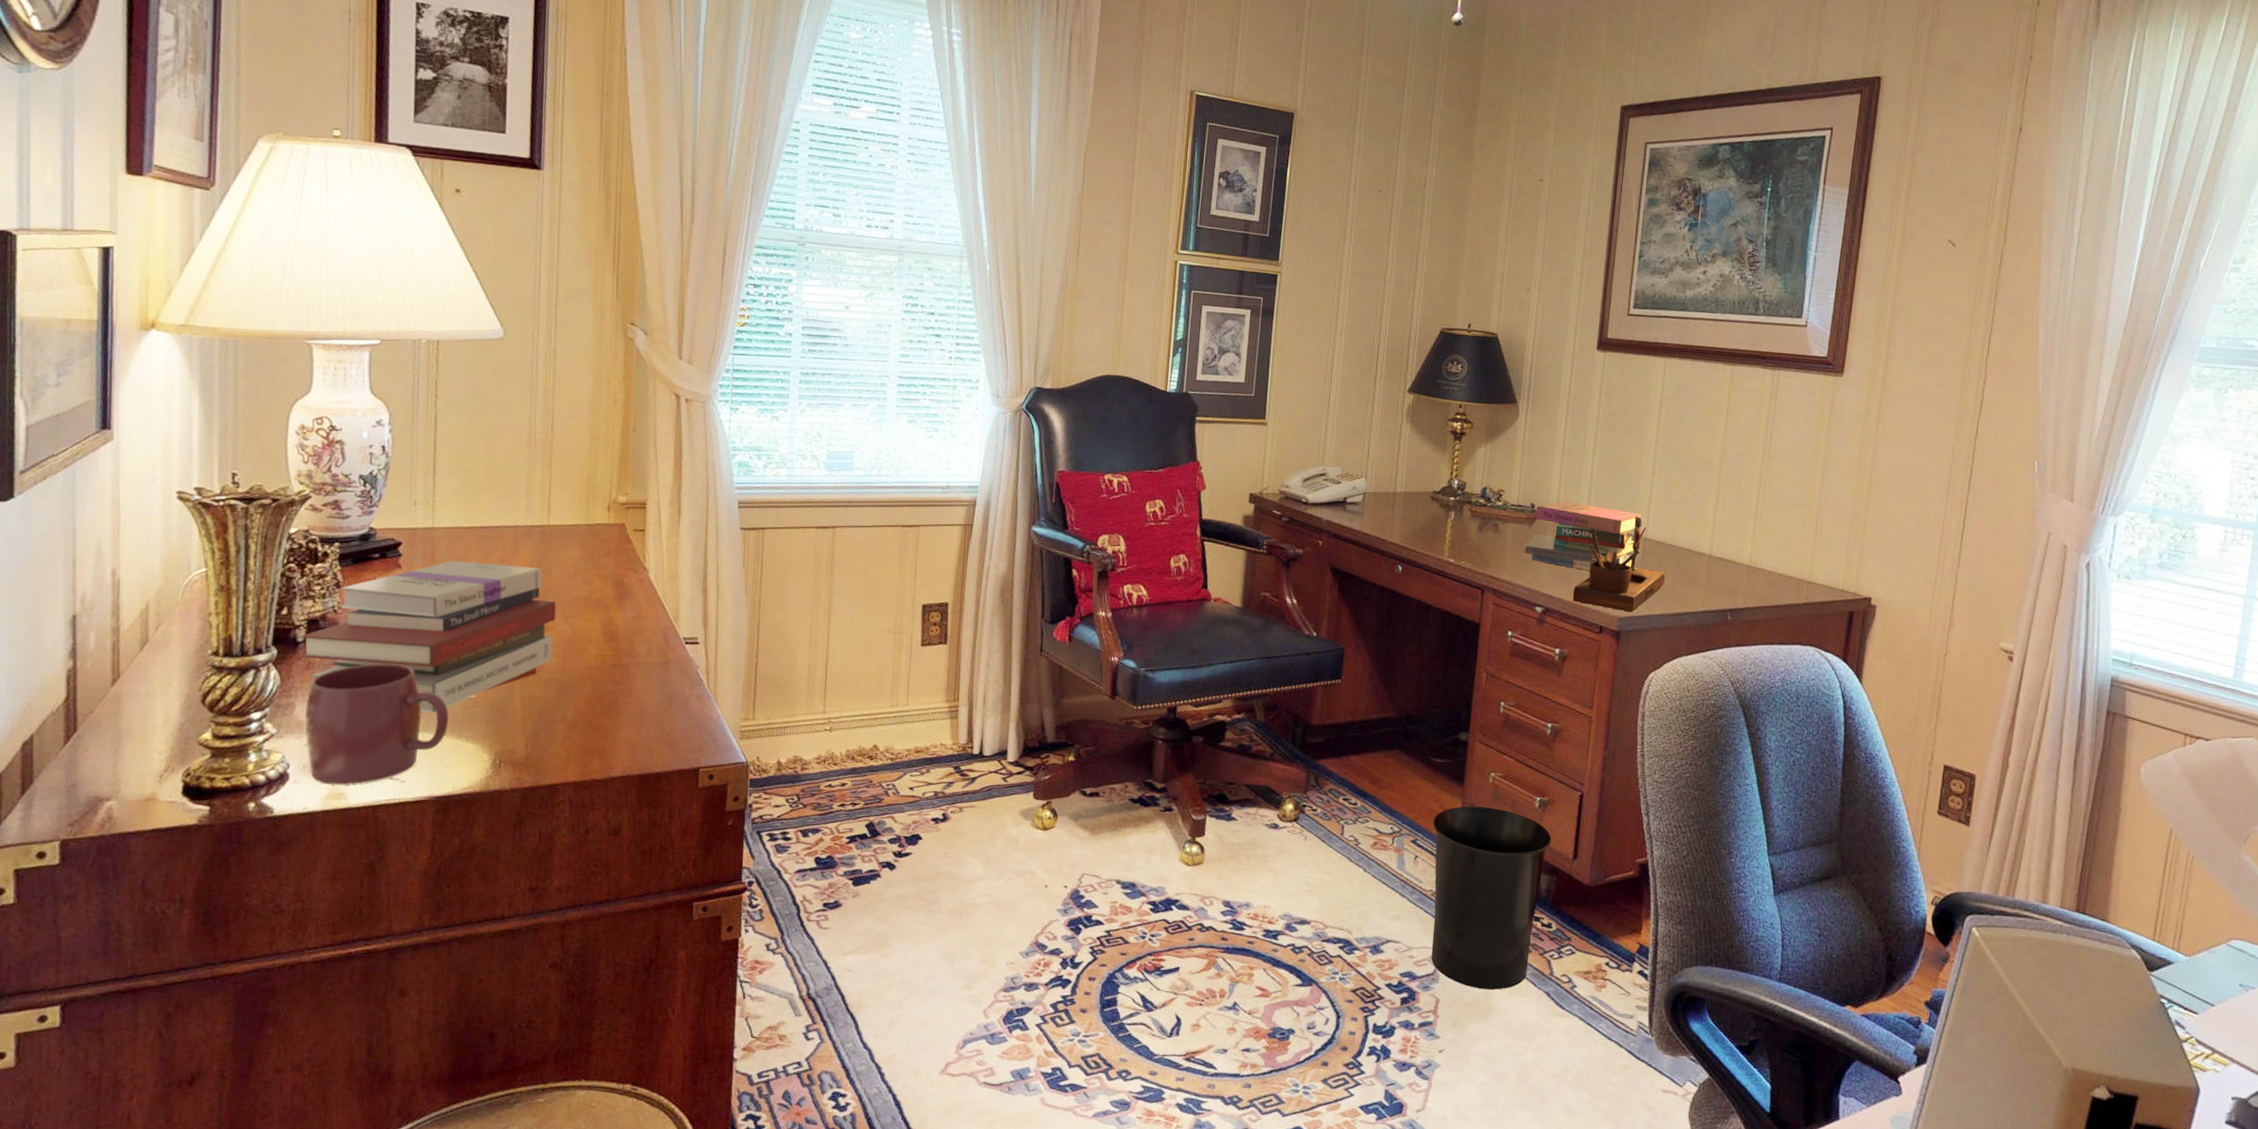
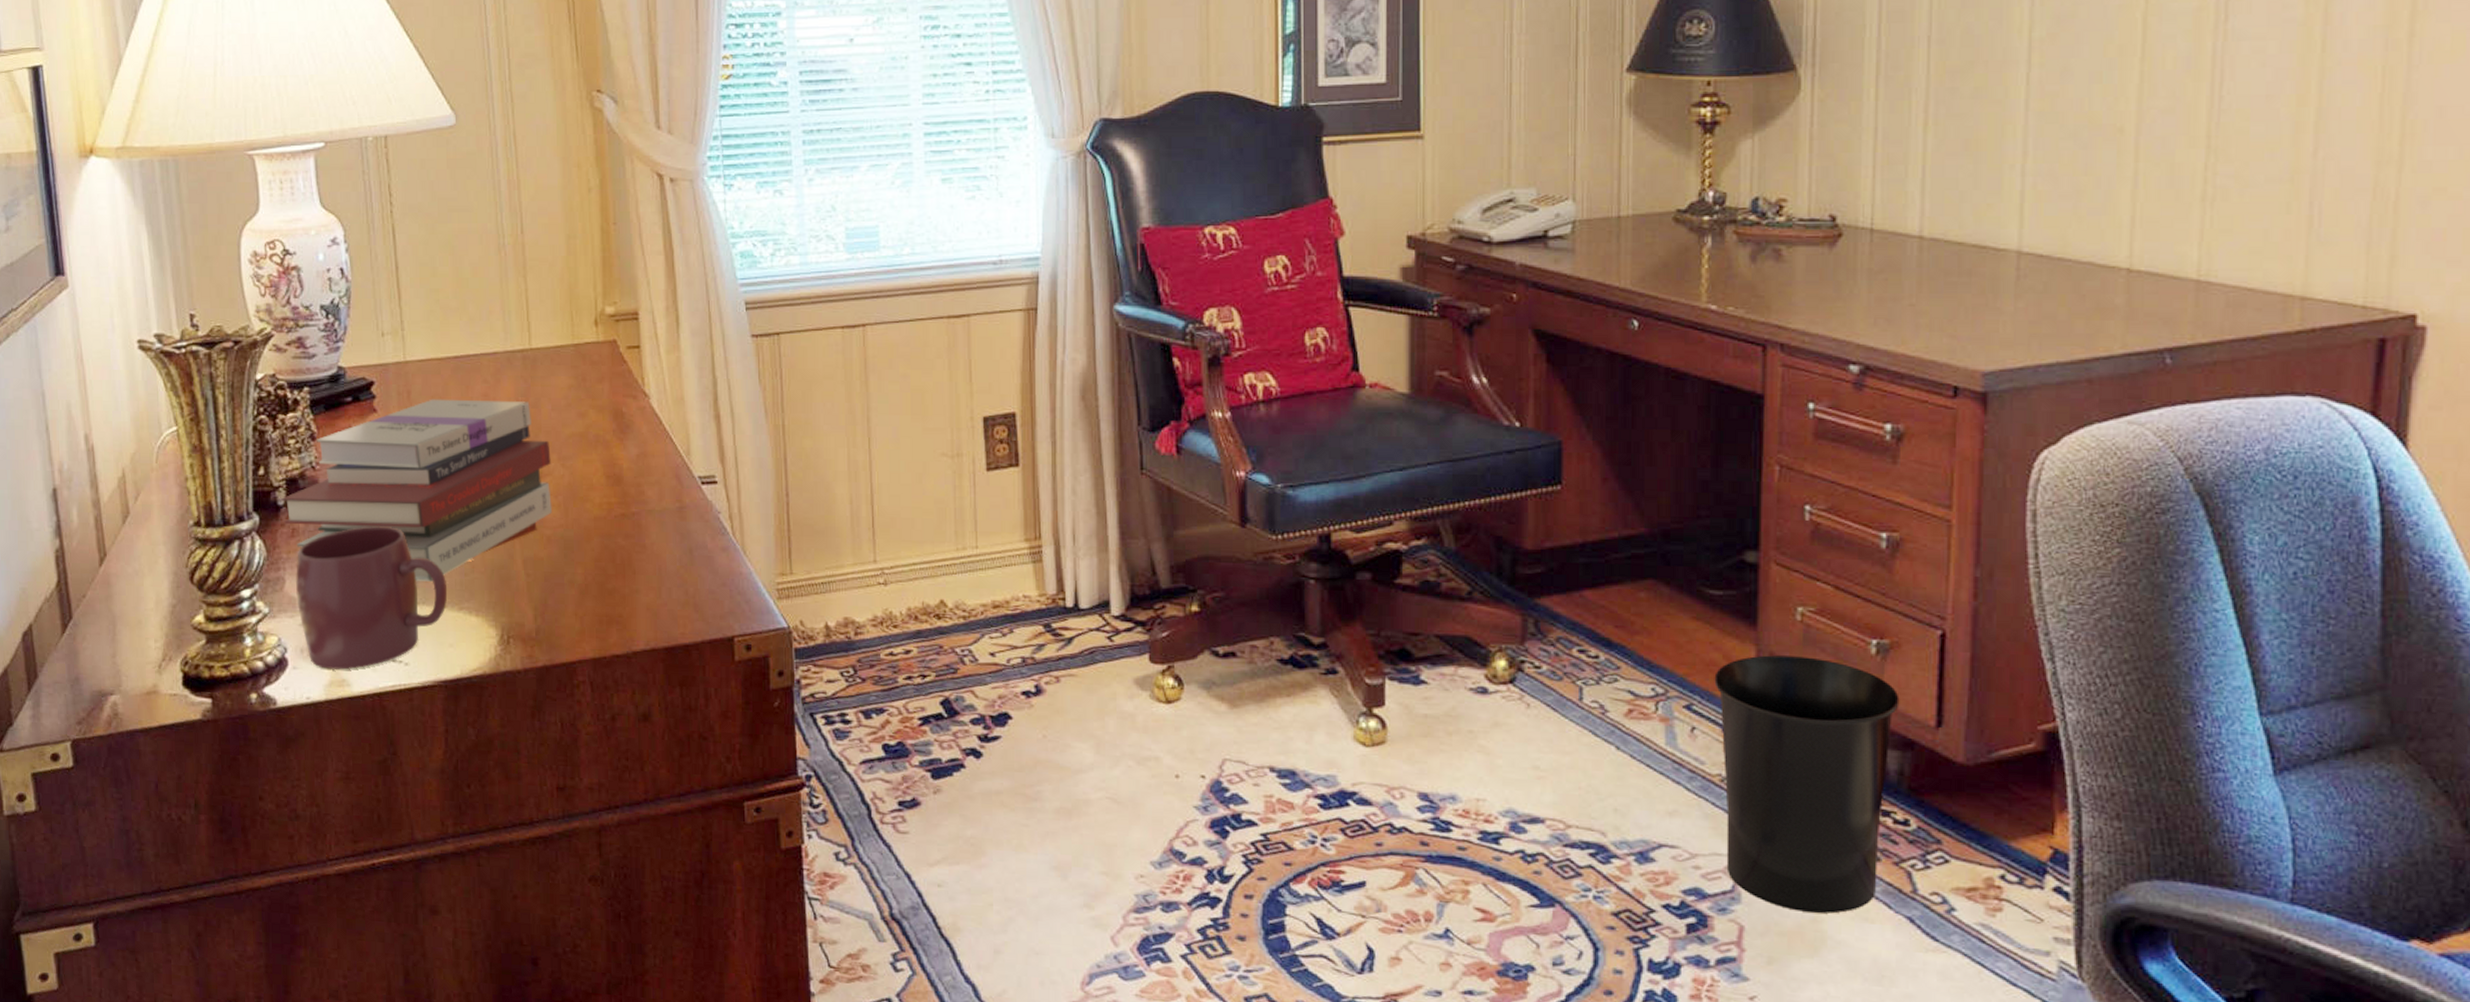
books: present [1525,500,1642,571] -> none [1826,207,2011,307]
desk organizer: present [1572,516,1665,612] -> none [1906,219,2055,363]

